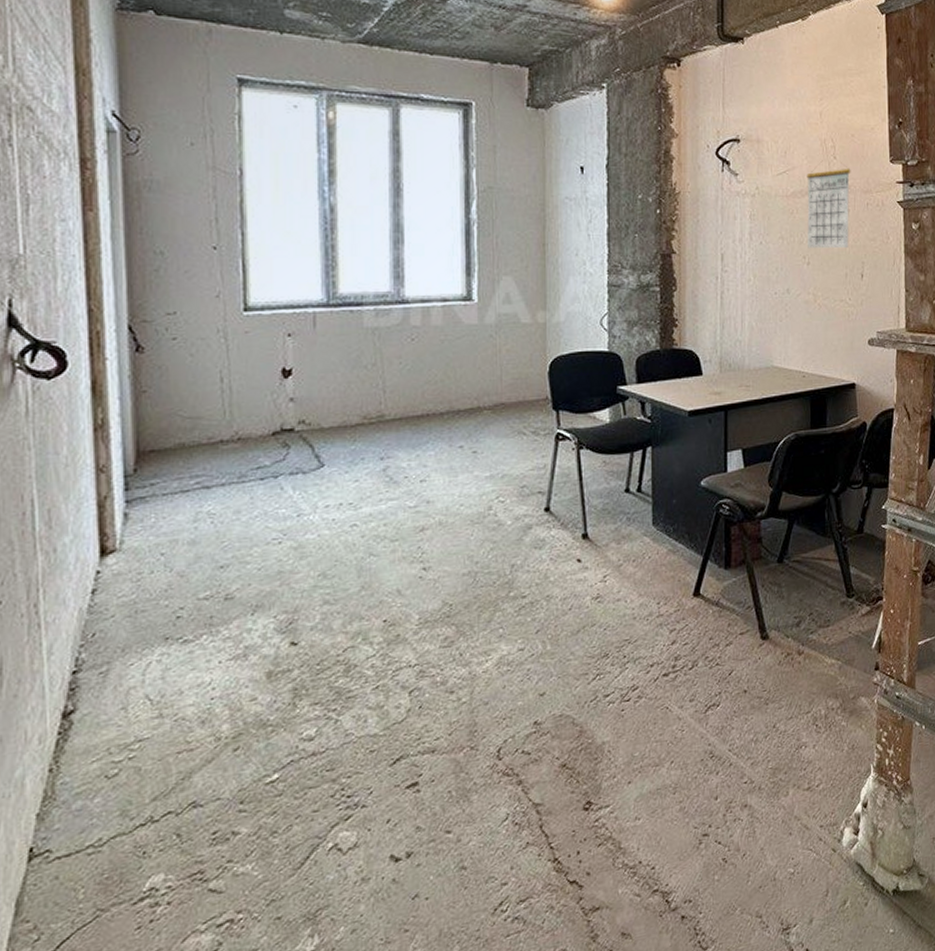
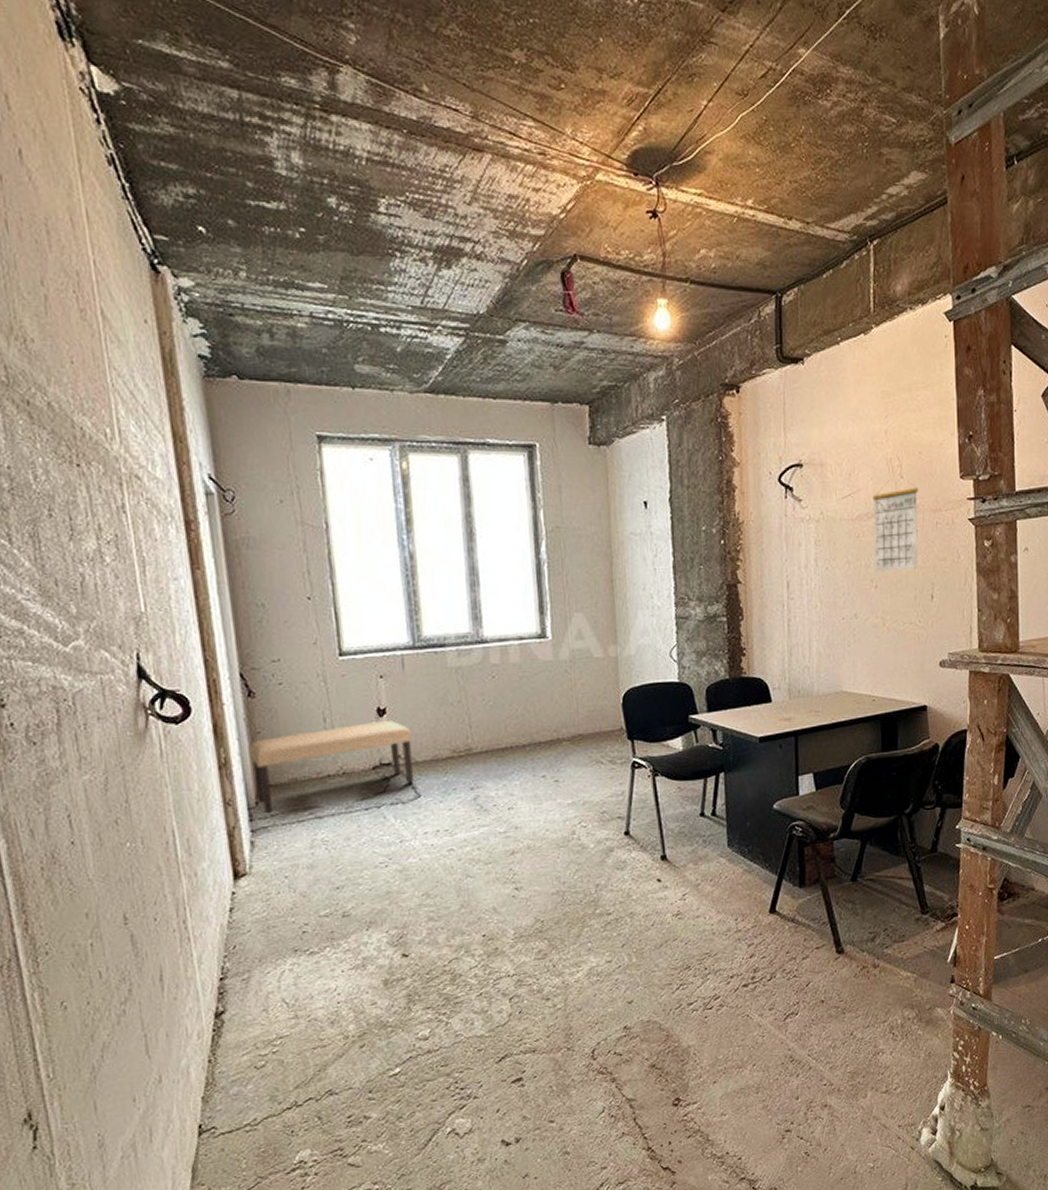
bench: none [133,383,320,483] -> present [250,720,415,814]

